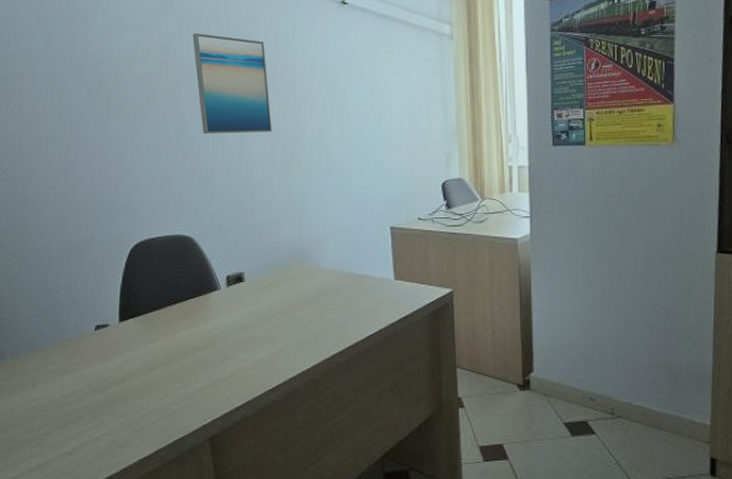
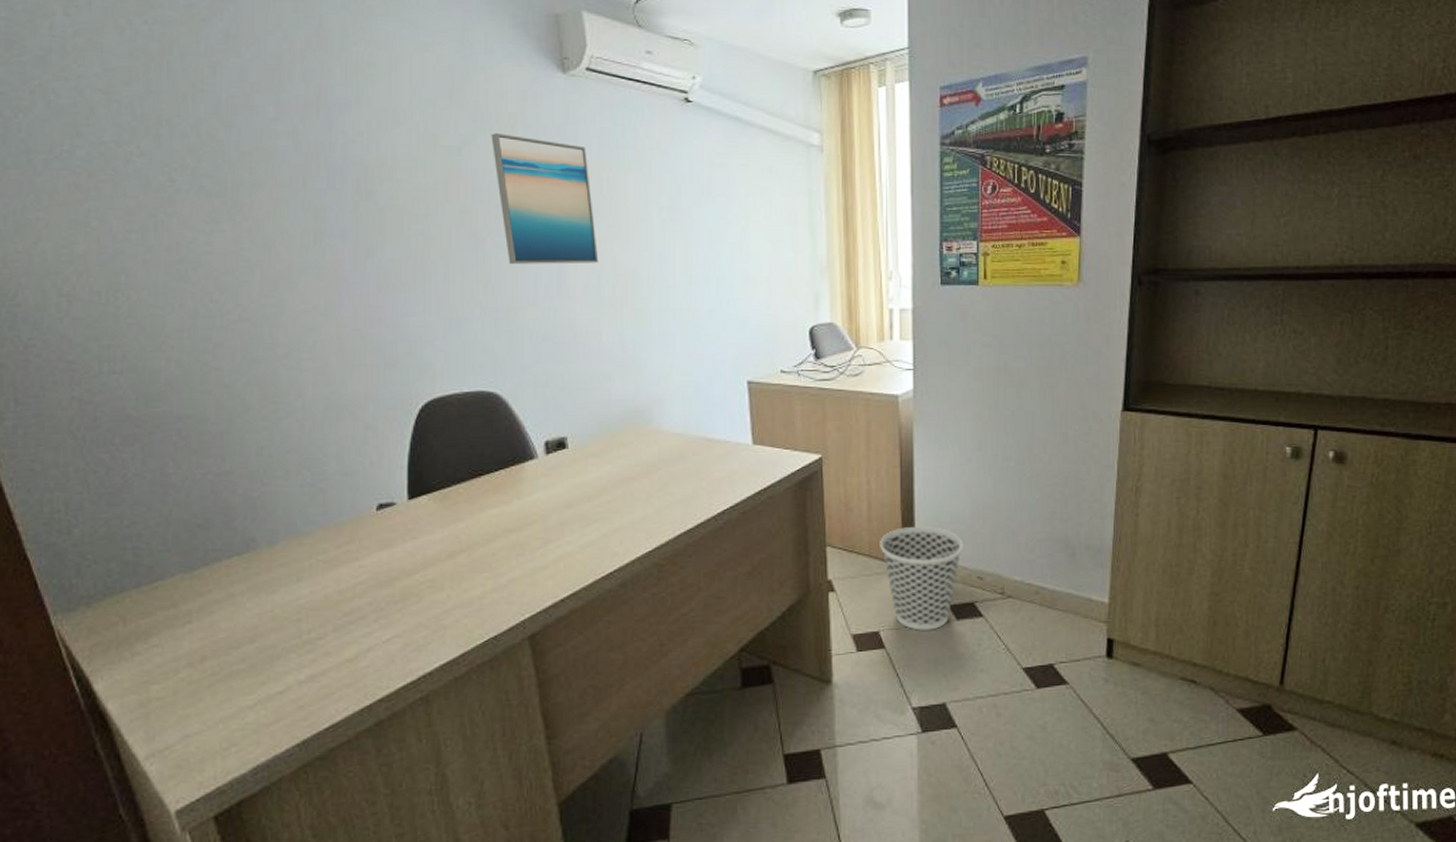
wastebasket: none [503,352,577,446] -> present [880,526,964,632]

